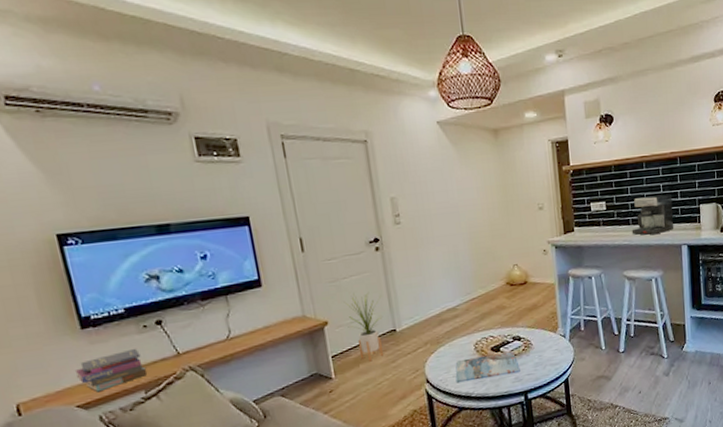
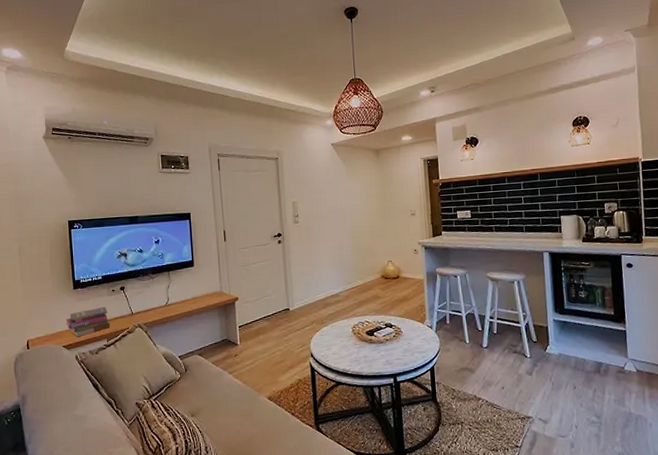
house plant: present [344,291,383,362] -> none [251,276,279,334]
magazine: present [455,351,520,382] -> none [335,336,391,359]
coffee maker: present [631,194,674,235] -> none [494,205,536,242]

